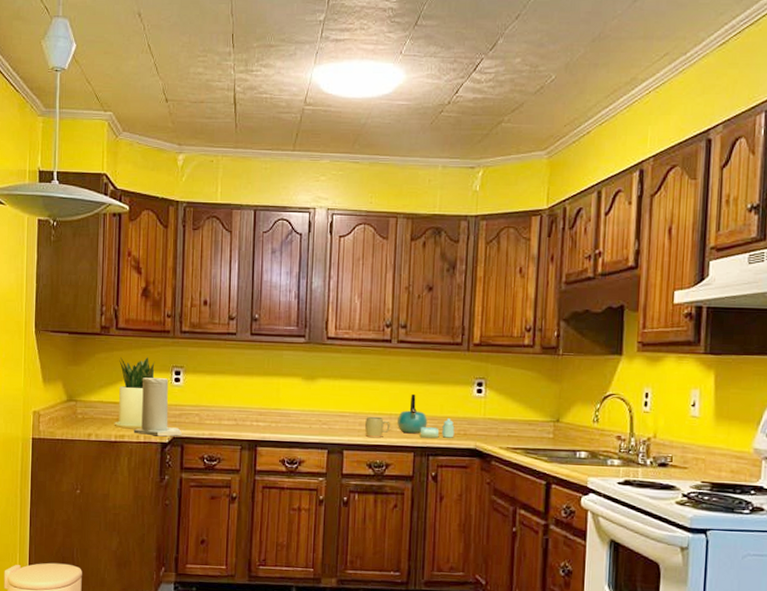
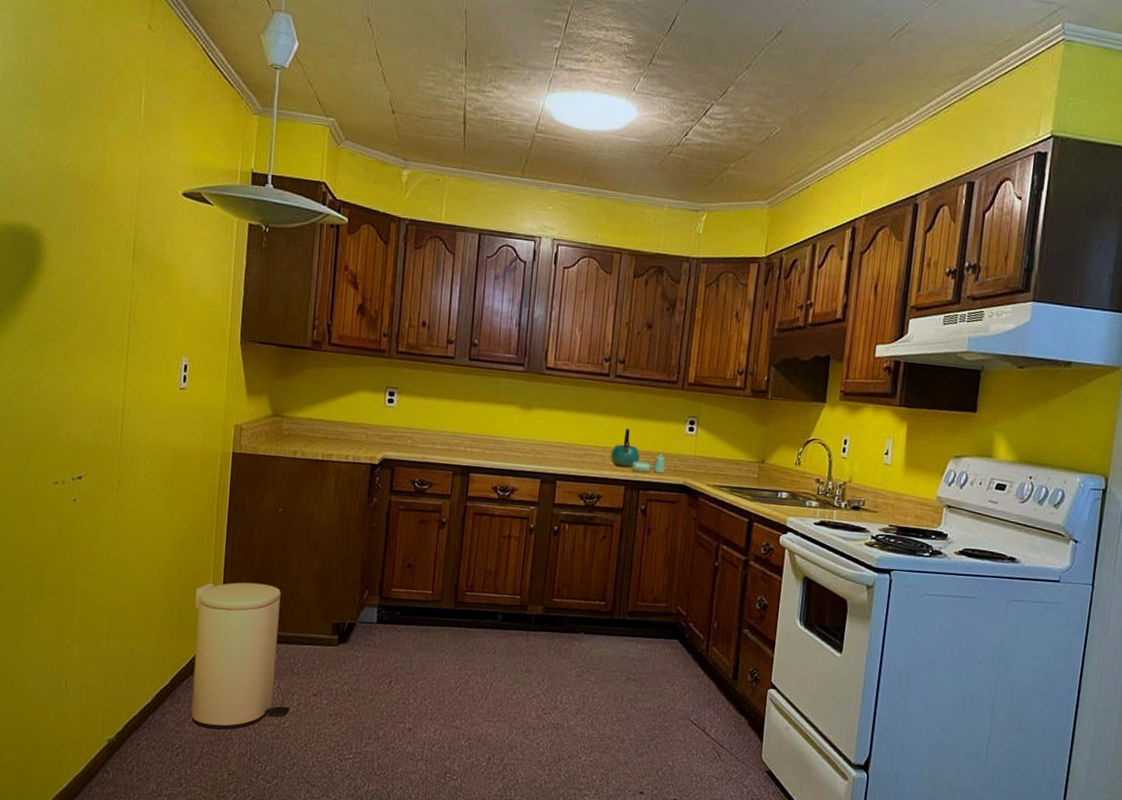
planter: present [114,356,155,430] -> none [322,373,368,450]
paper towel: present [133,377,182,437] -> none [342,396,393,458]
mug: present [365,416,390,437] -> none [578,448,604,469]

